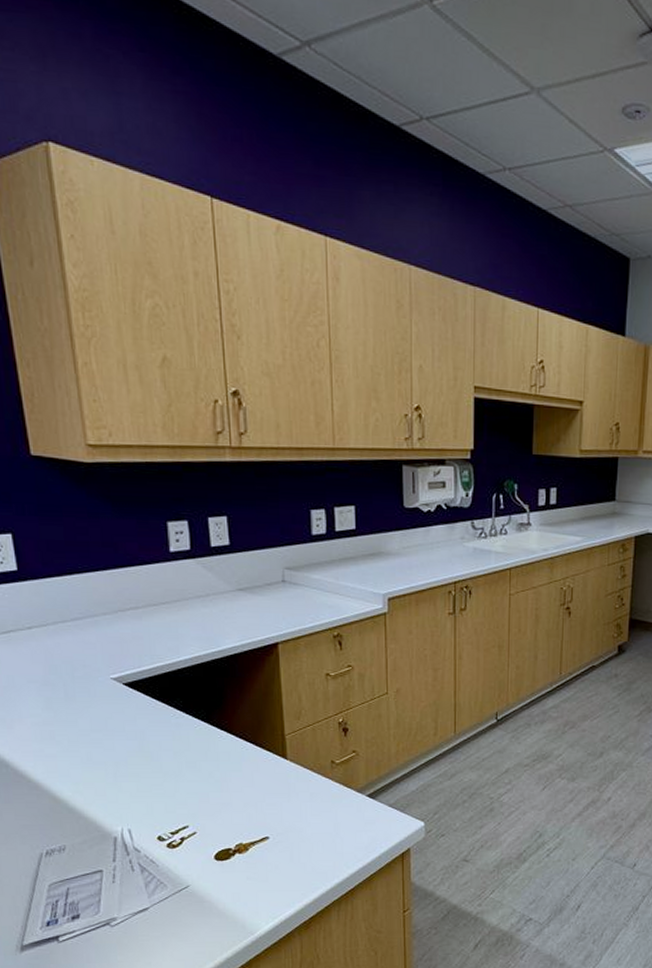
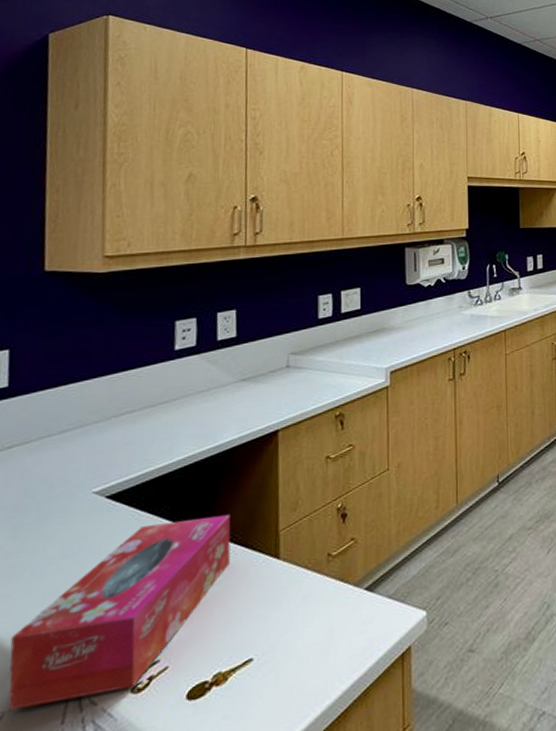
tissue box: none [61,714,242,845] -> present [8,515,231,710]

